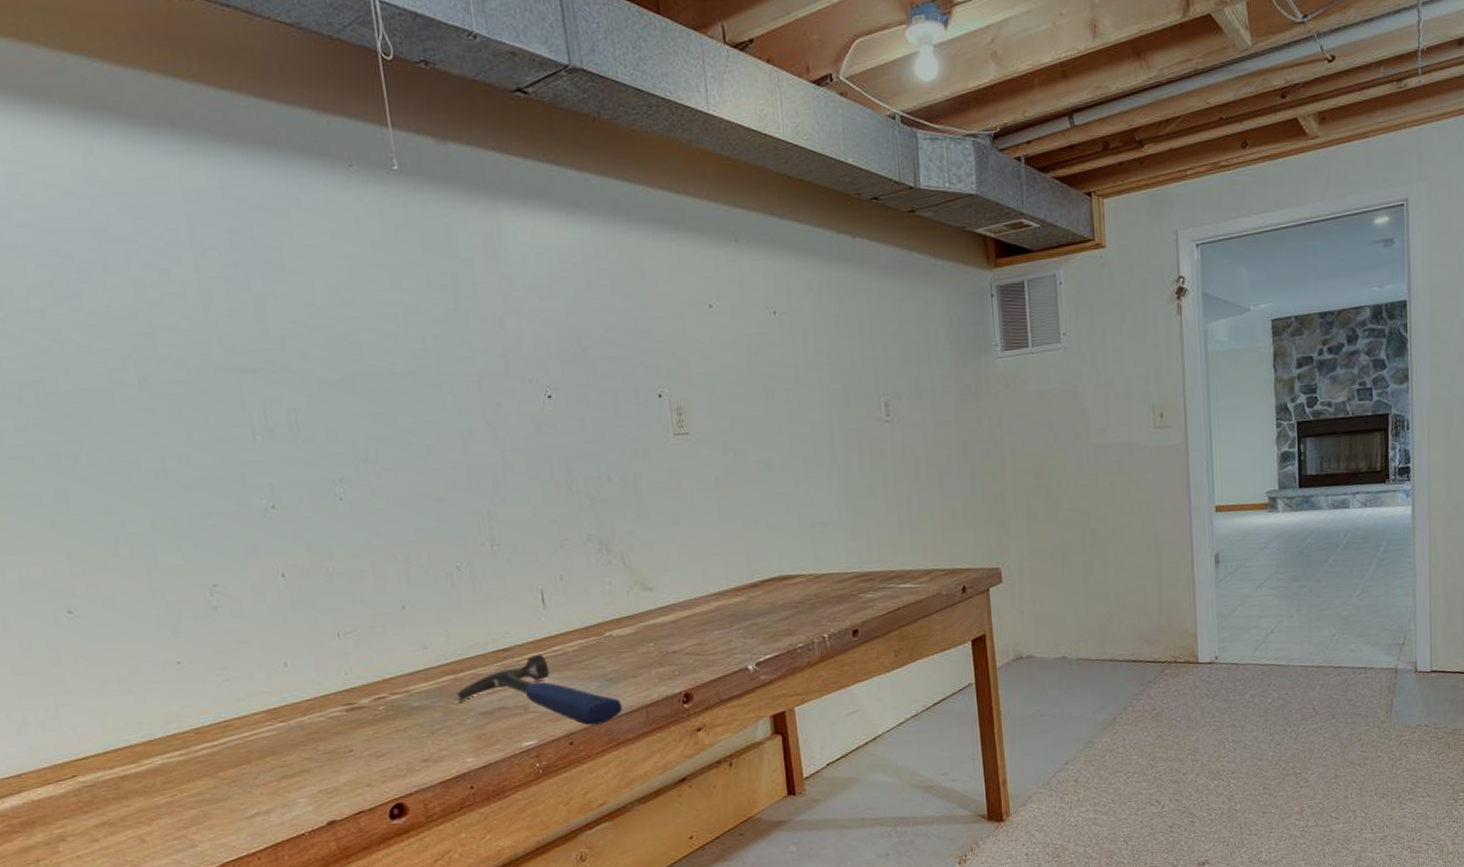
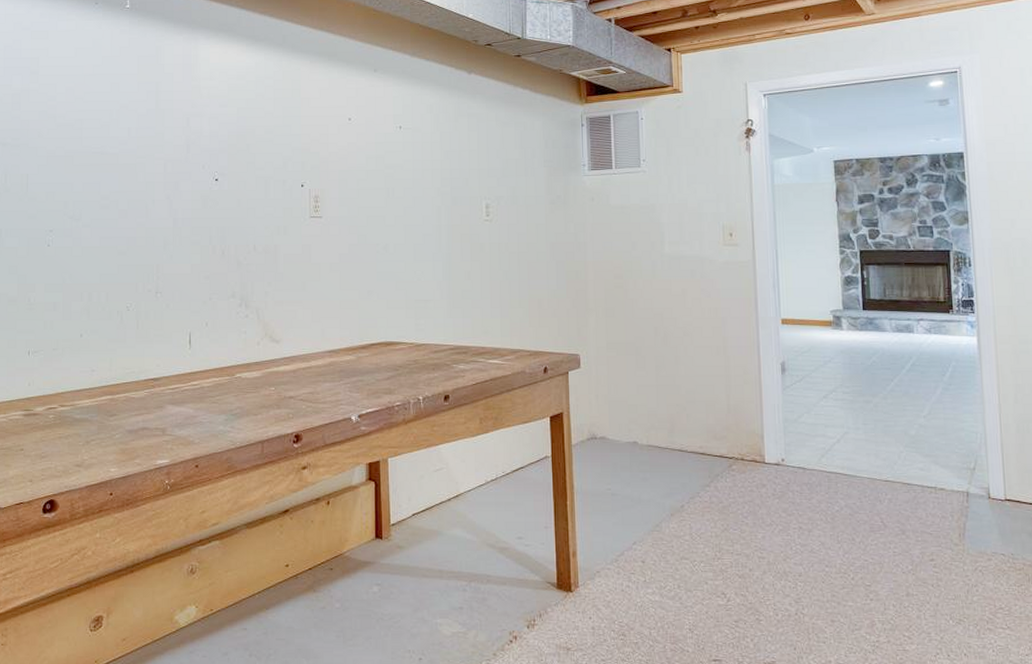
claw hammer: present [456,653,622,726] -> none [110,386,242,452]

